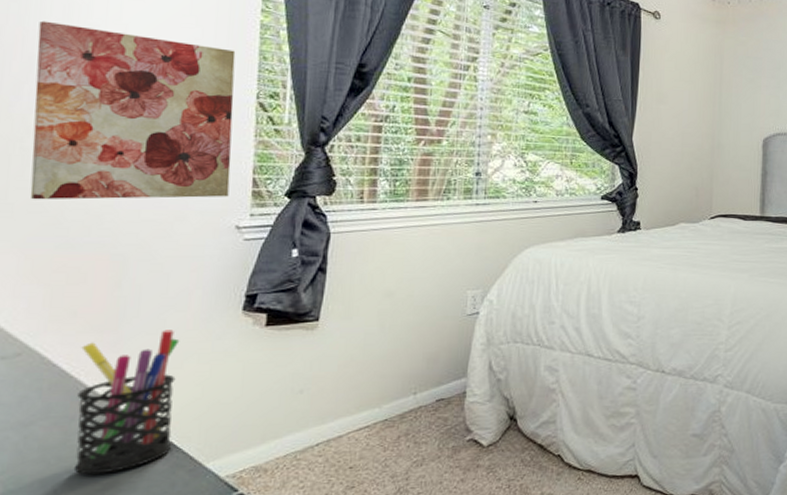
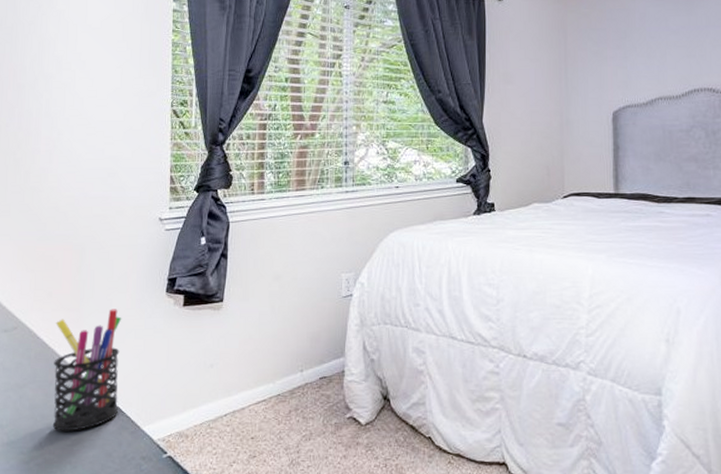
wall art: present [30,20,236,200] -> none [20,56,155,201]

